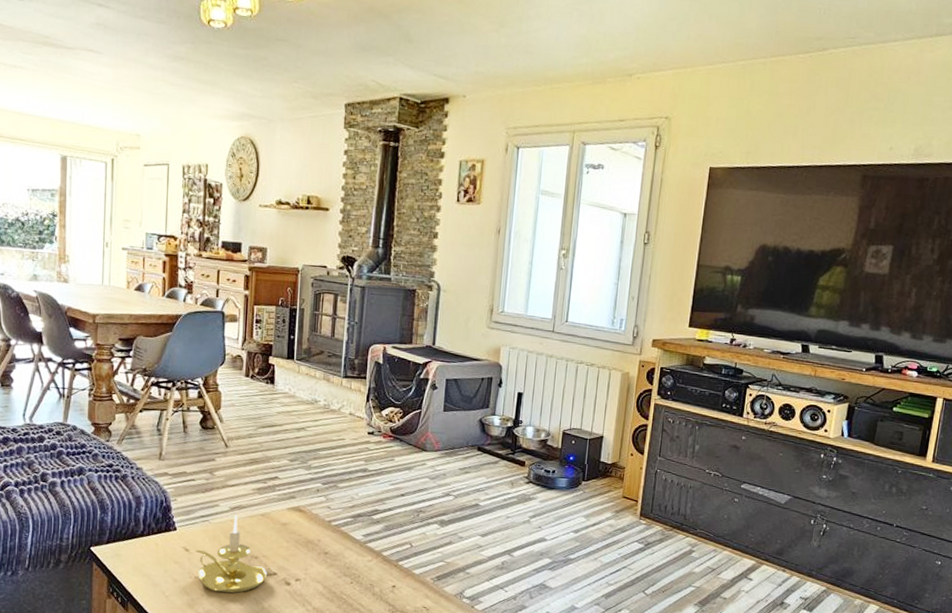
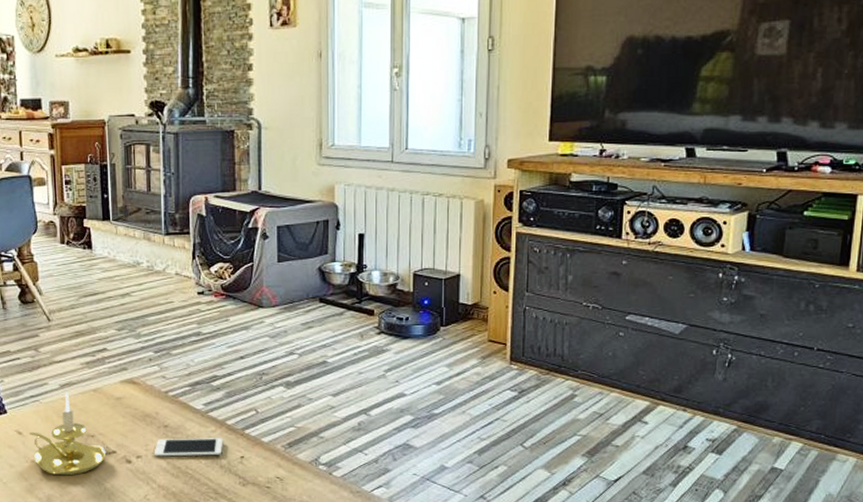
cell phone: none [312,564,378,583] -> present [154,438,223,457]

